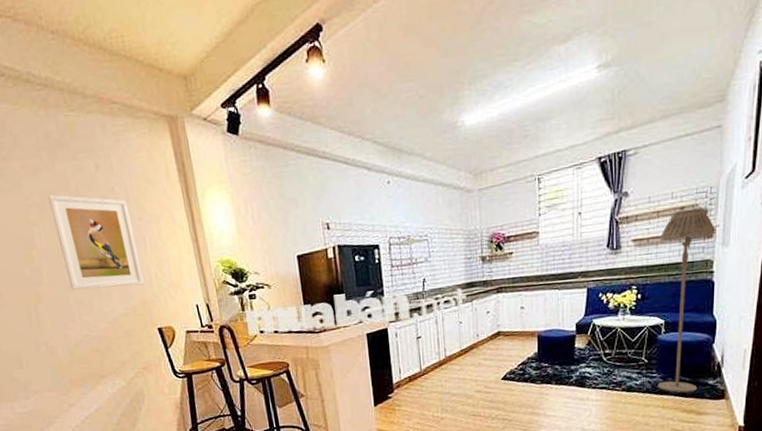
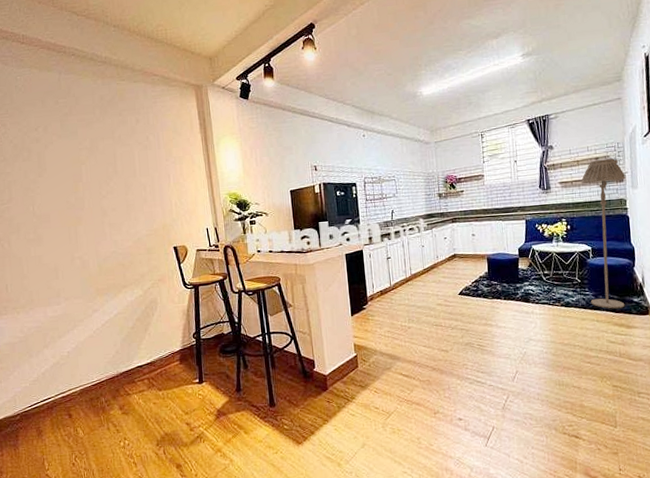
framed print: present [48,194,144,290] -> none [97,141,166,215]

